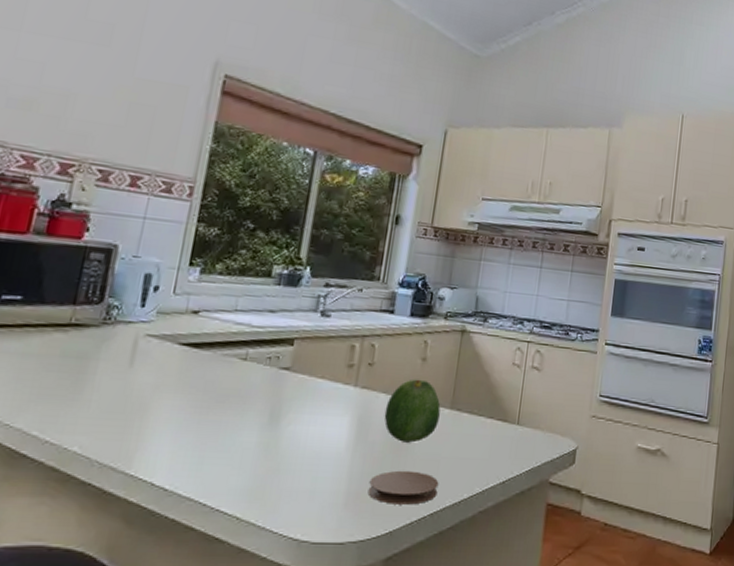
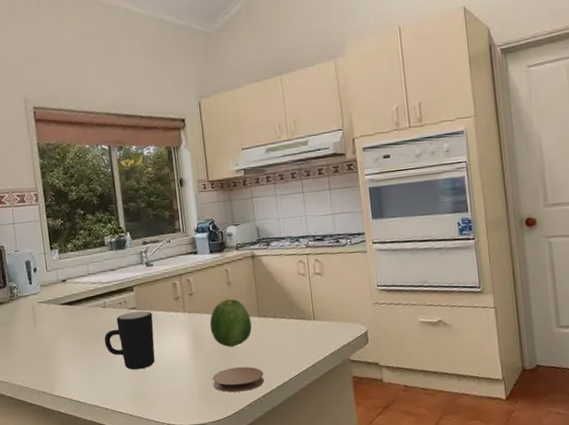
mug: none [229,373,311,455] -> present [104,311,155,370]

